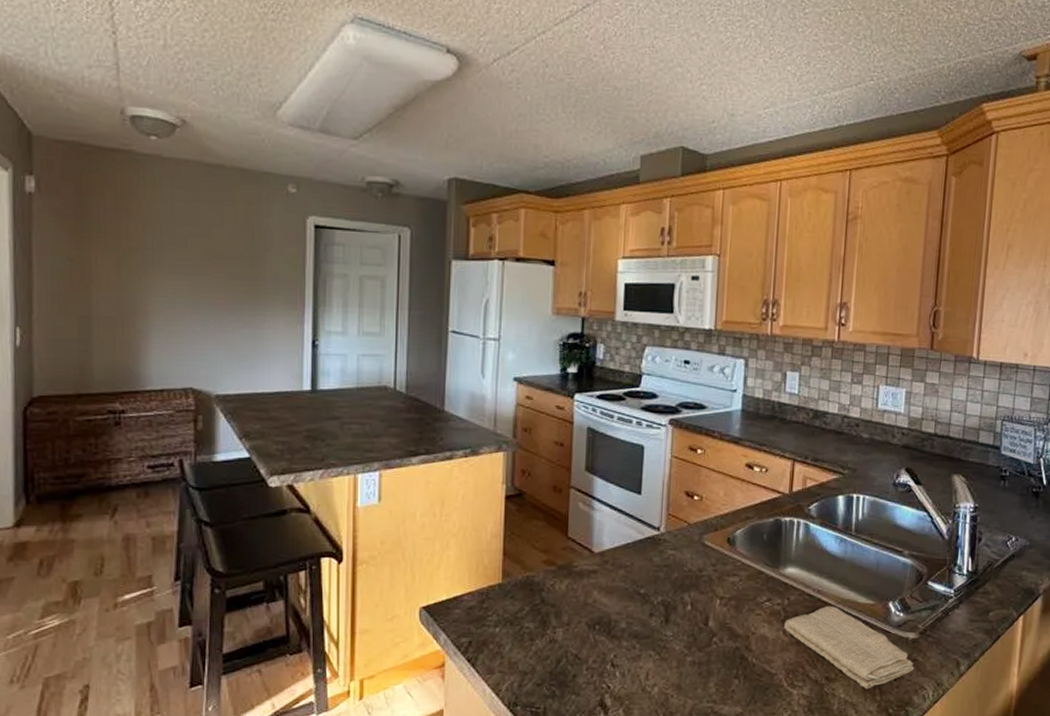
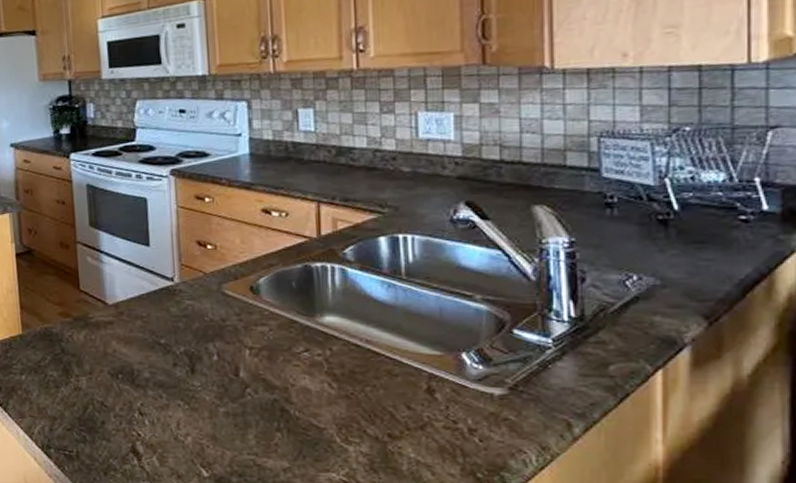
washcloth: present [783,606,914,690] -> none [328,357,506,450]

